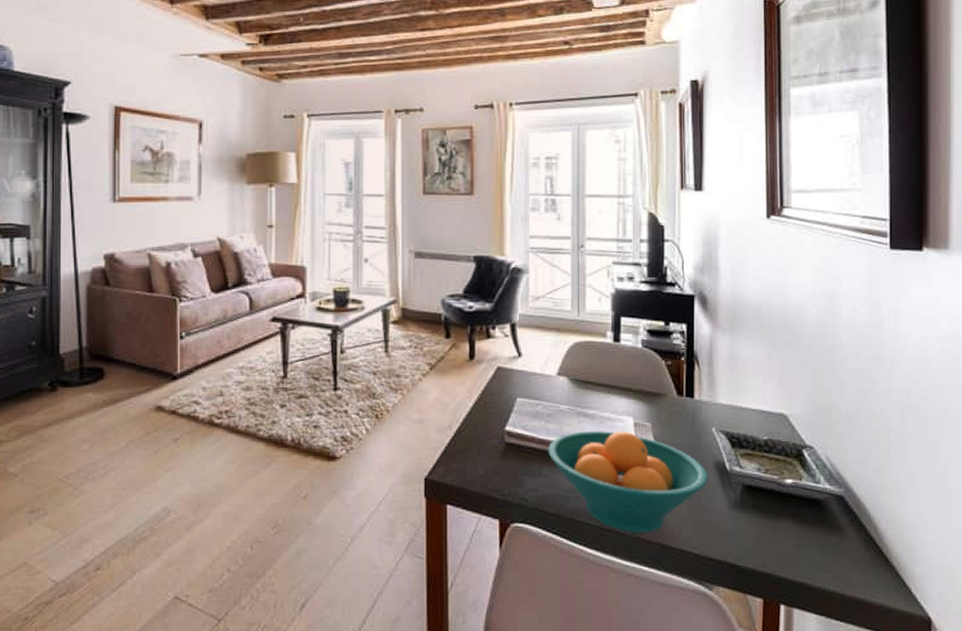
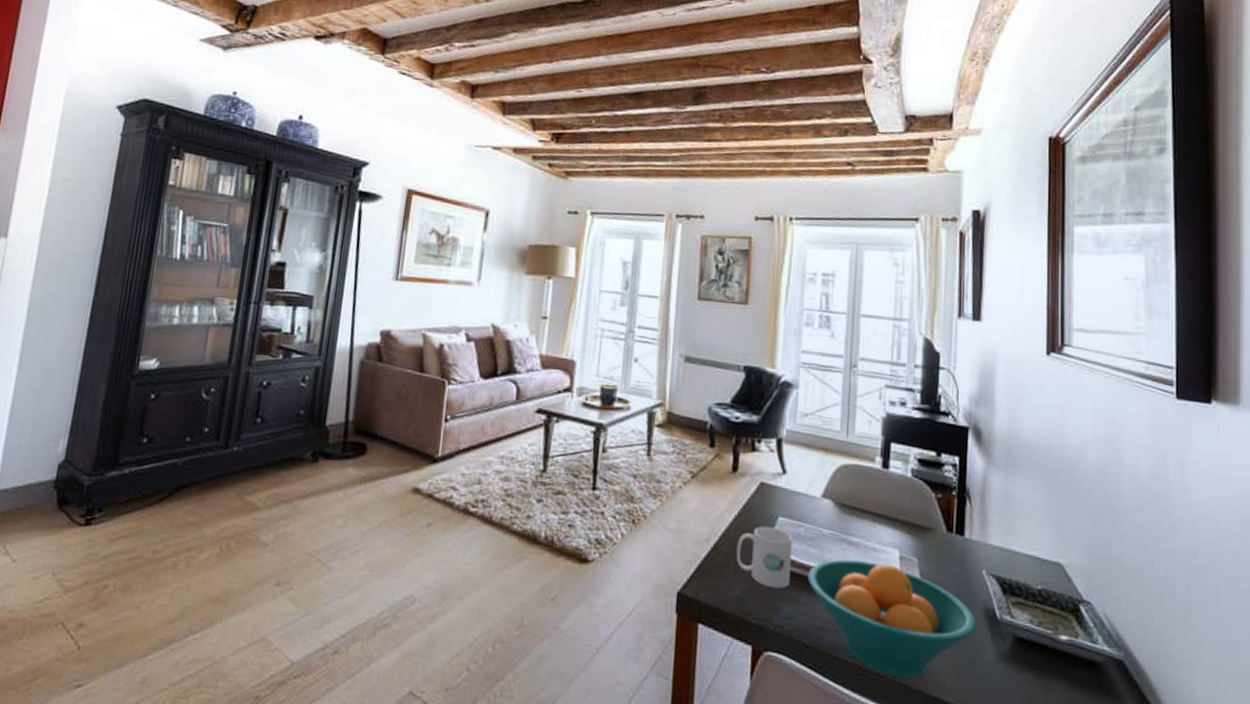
mug: none [478,407,531,465] -> present [736,526,793,589]

